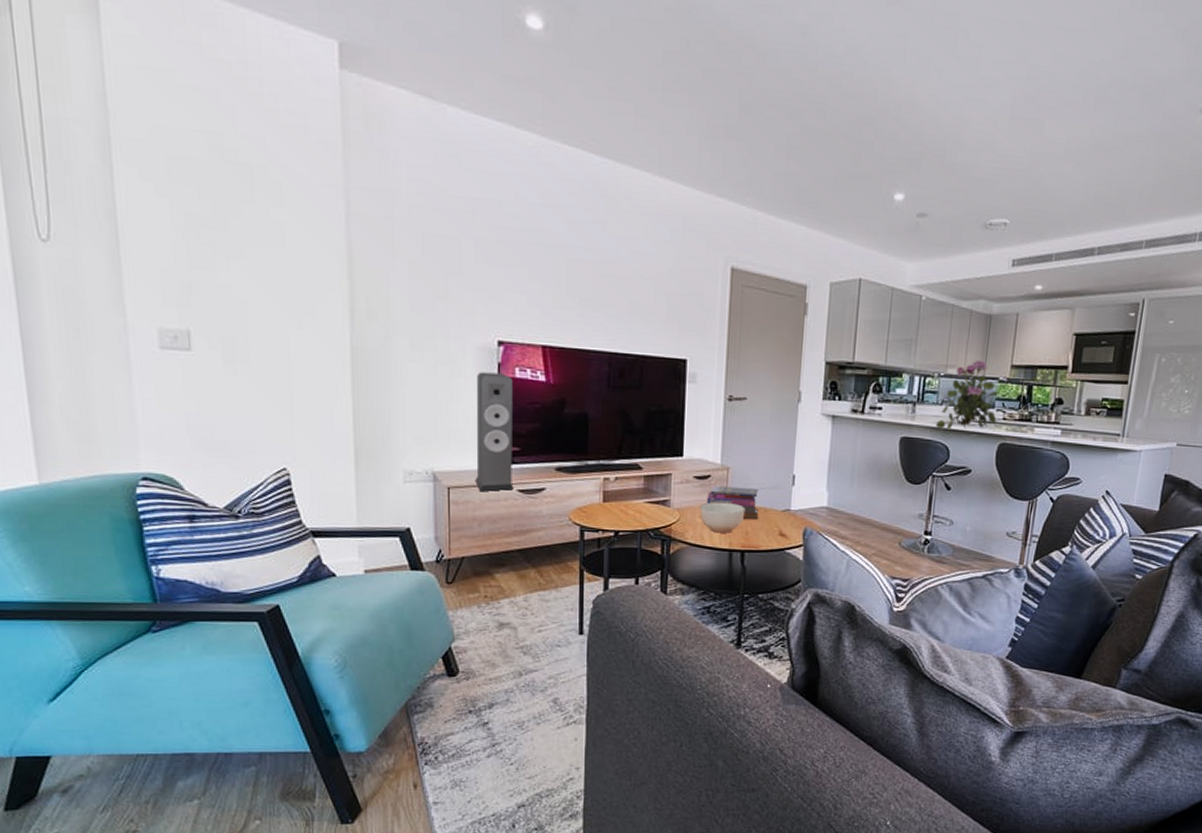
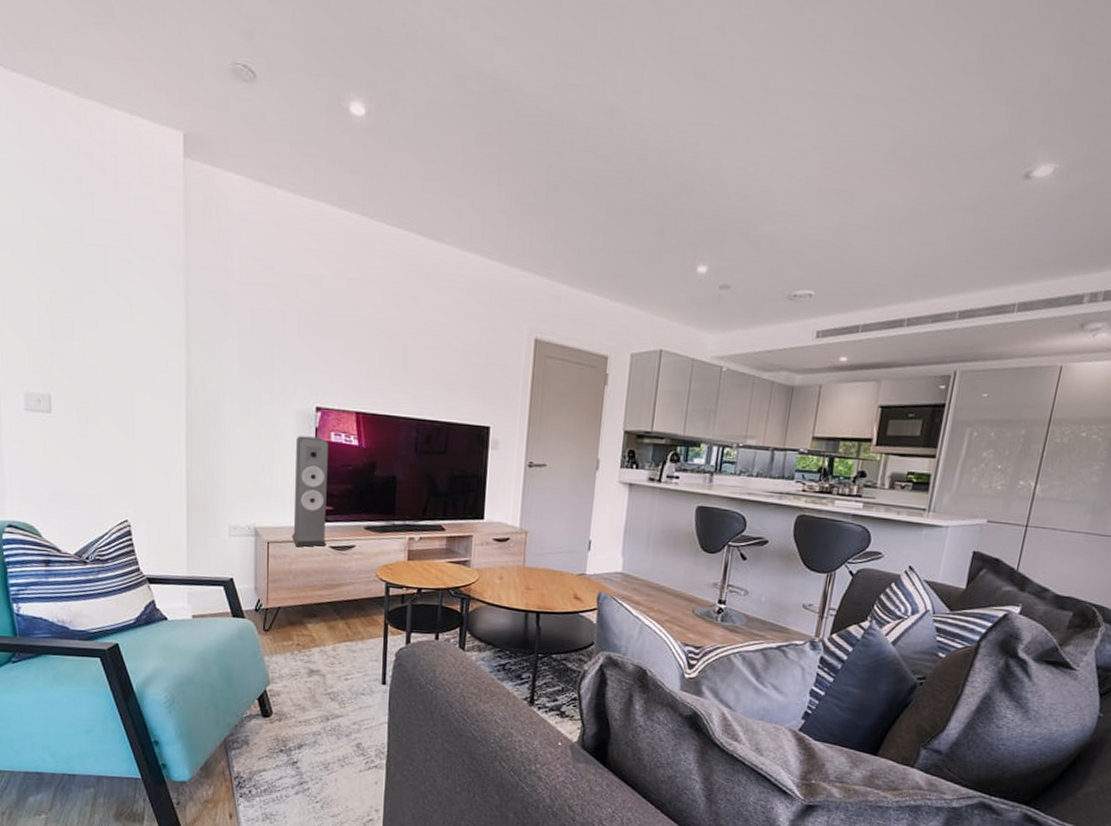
bowl: present [700,501,745,533] -> none [498,563,542,595]
books: present [706,486,759,520] -> none [504,548,556,583]
flower bouquet: present [936,360,998,430] -> none [733,431,798,500]

